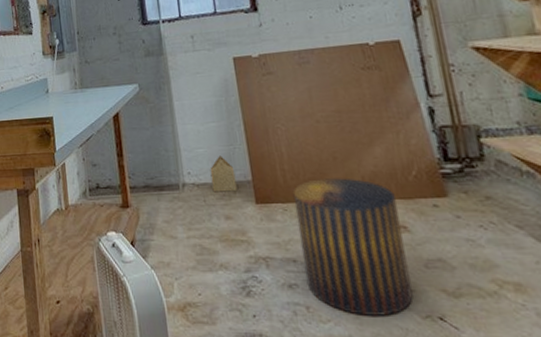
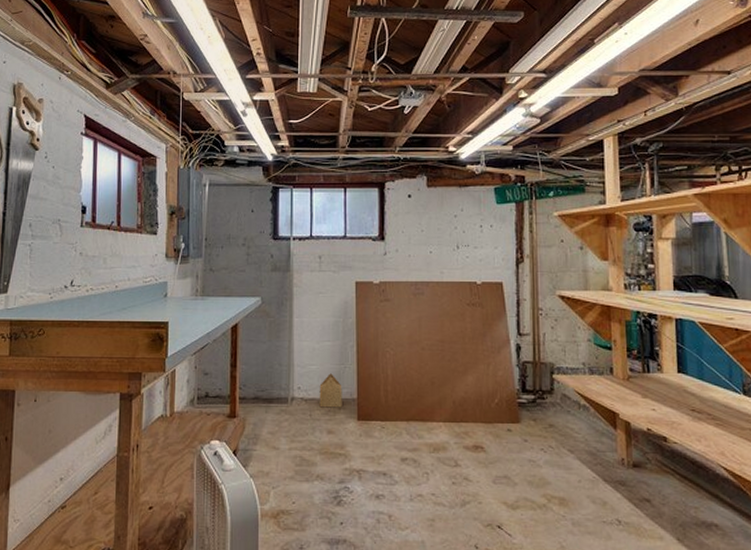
stool: present [292,178,414,316] -> none [392,401,480,524]

